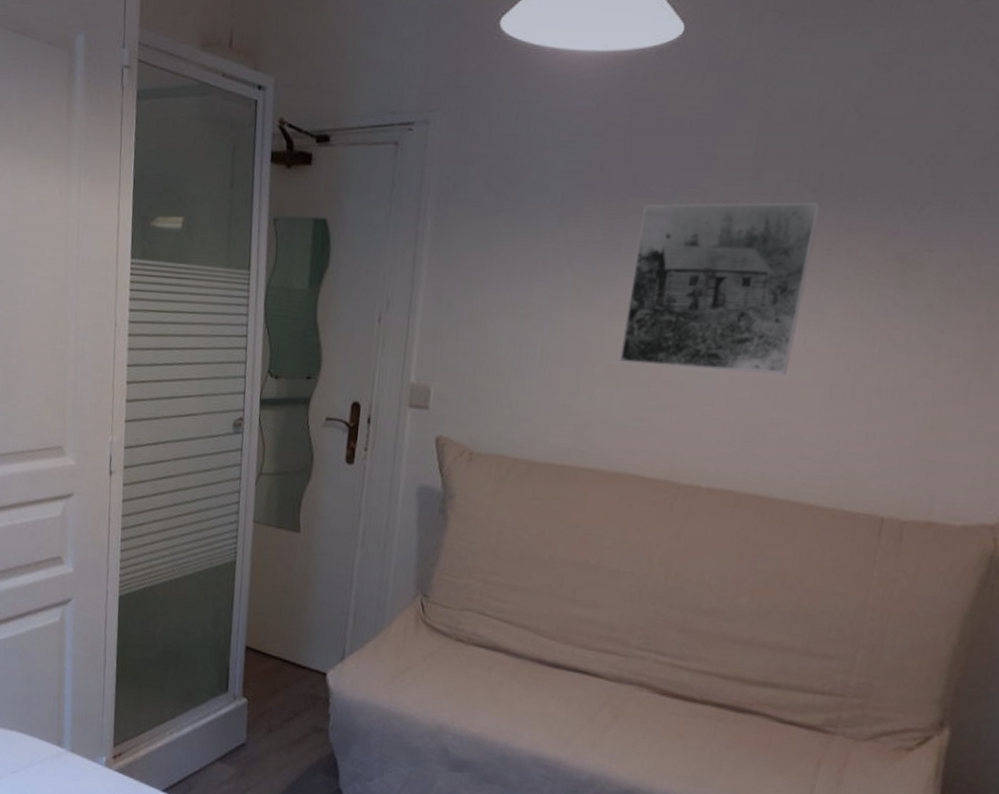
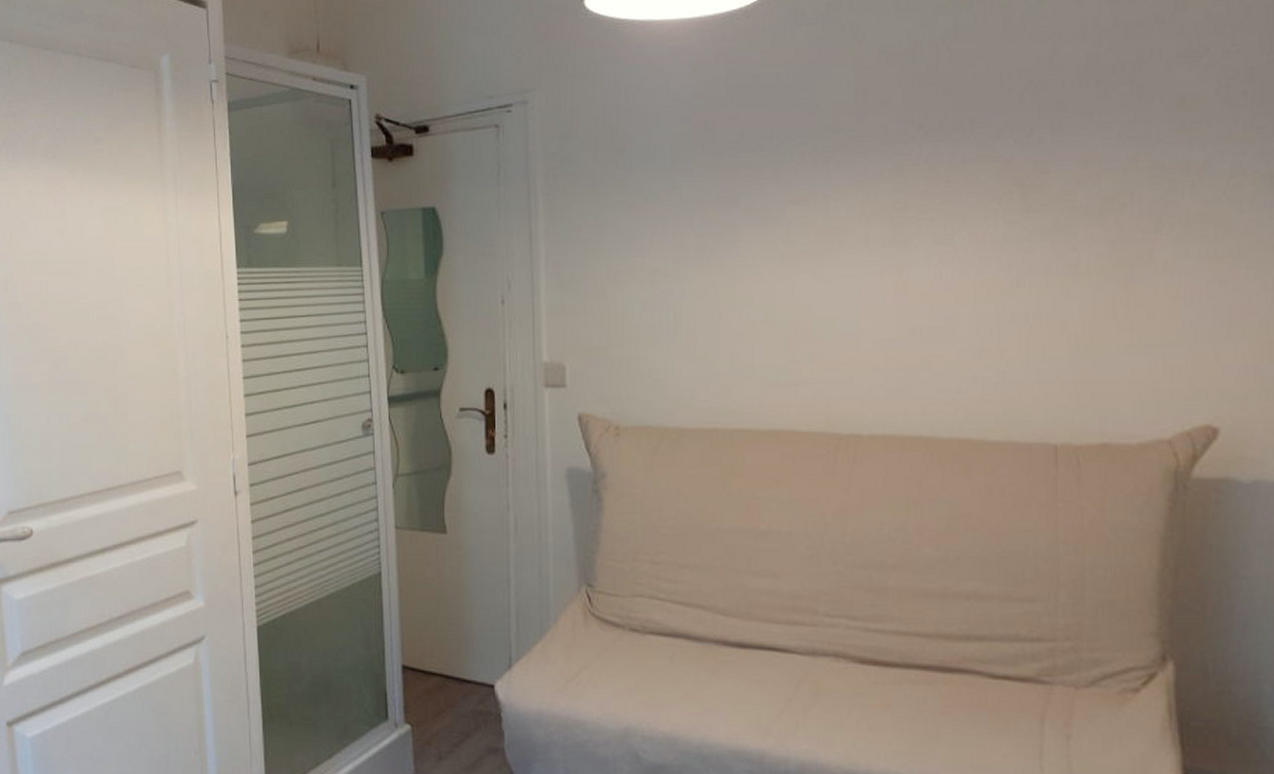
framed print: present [619,202,821,375] -> none [754,139,931,316]

